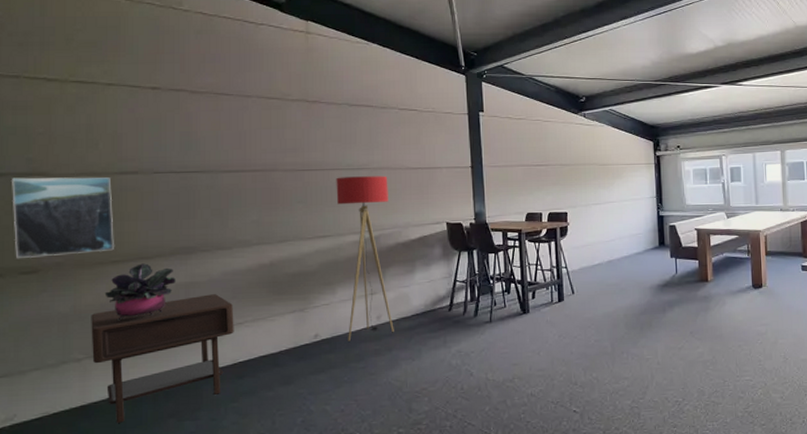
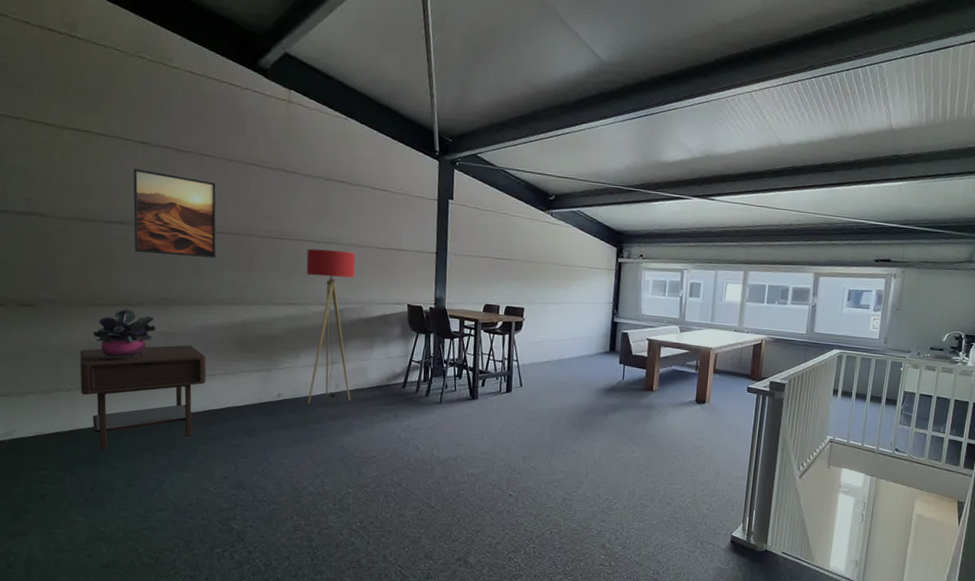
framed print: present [12,177,114,259] -> none [13,215,102,294]
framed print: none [145,115,239,201] -> present [133,168,217,258]

